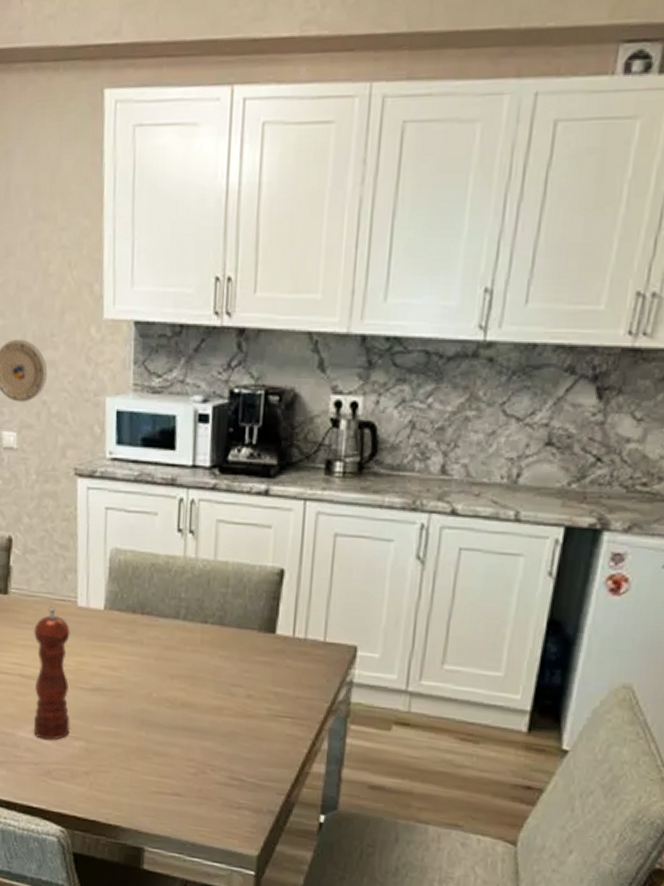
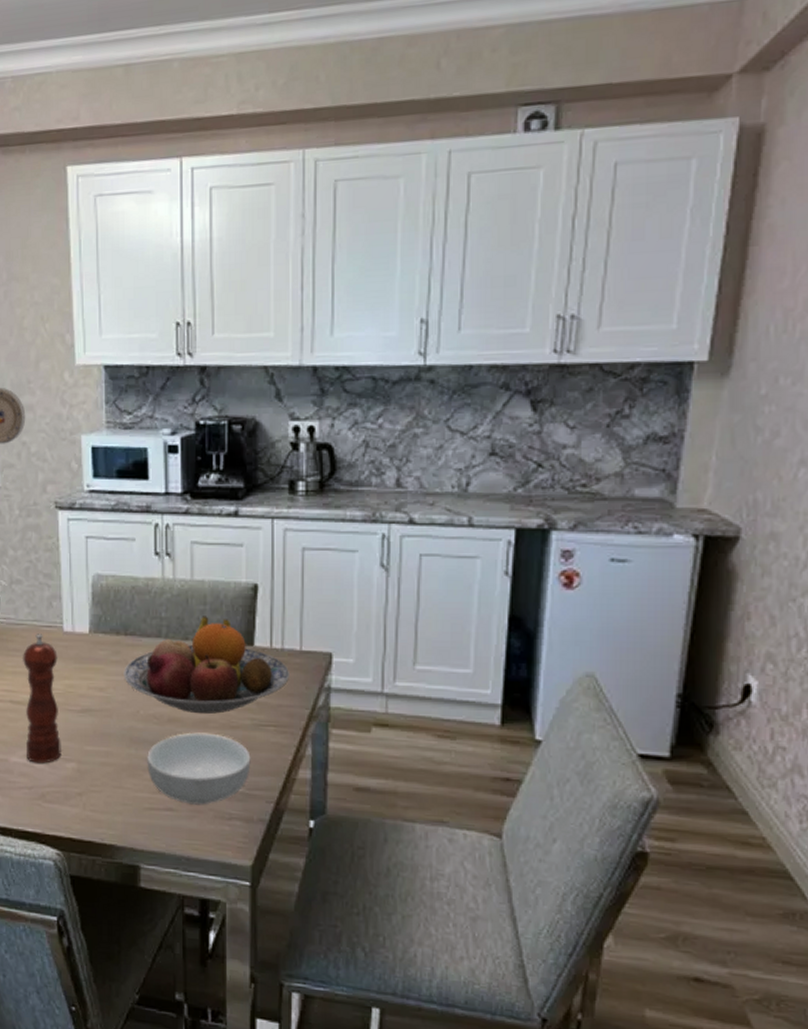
fruit bowl: none [138,599,311,701] -> present [123,616,289,714]
cereal bowl: none [157,719,265,793] -> present [147,732,251,805]

